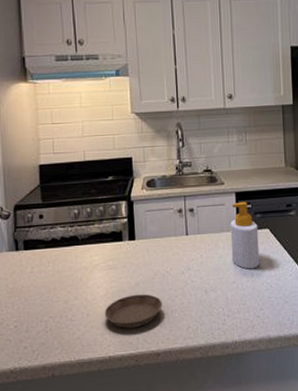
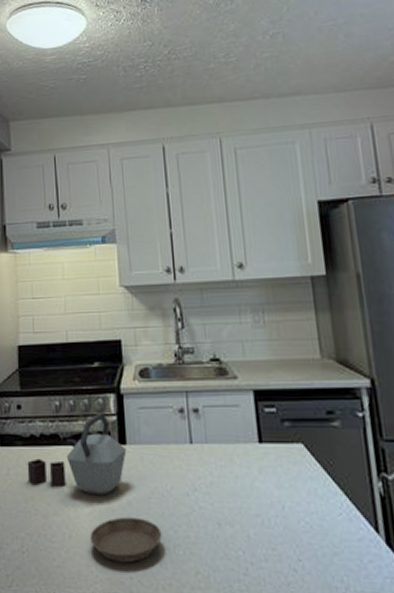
kettle: none [49,216,135,281] -> present [27,412,127,496]
soap bottle: present [230,202,260,269] -> none [248,404,293,499]

